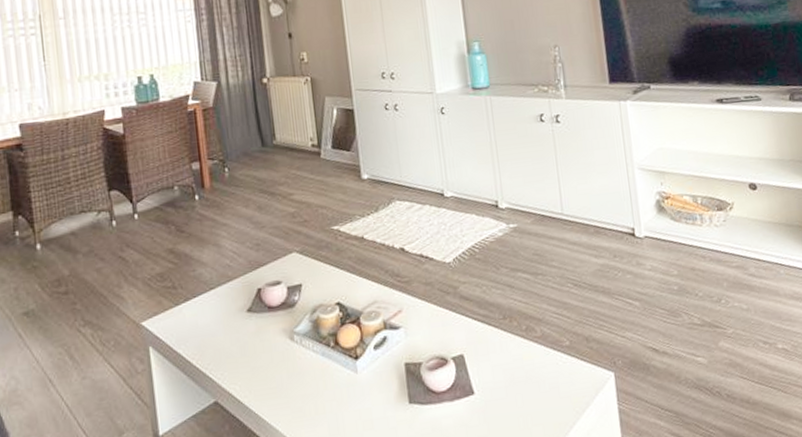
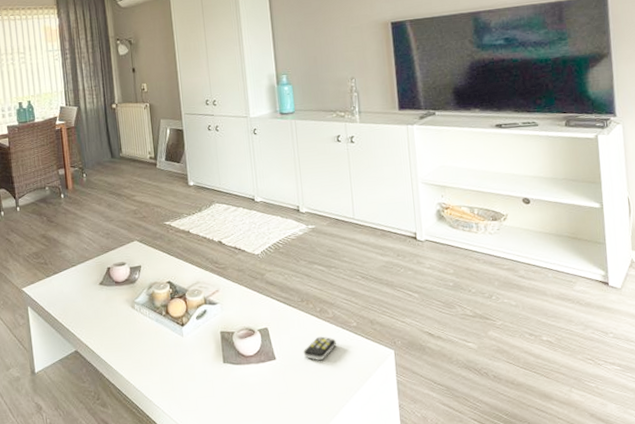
remote control: none [507,361,547,392] -> present [303,336,336,360]

